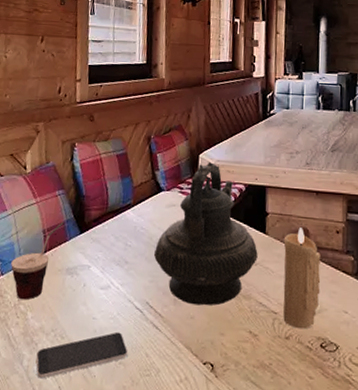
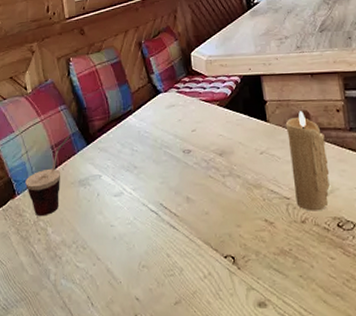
smartphone: present [36,331,128,379] -> none [62,236,150,291]
teapot: present [154,162,258,306] -> none [161,59,263,201]

